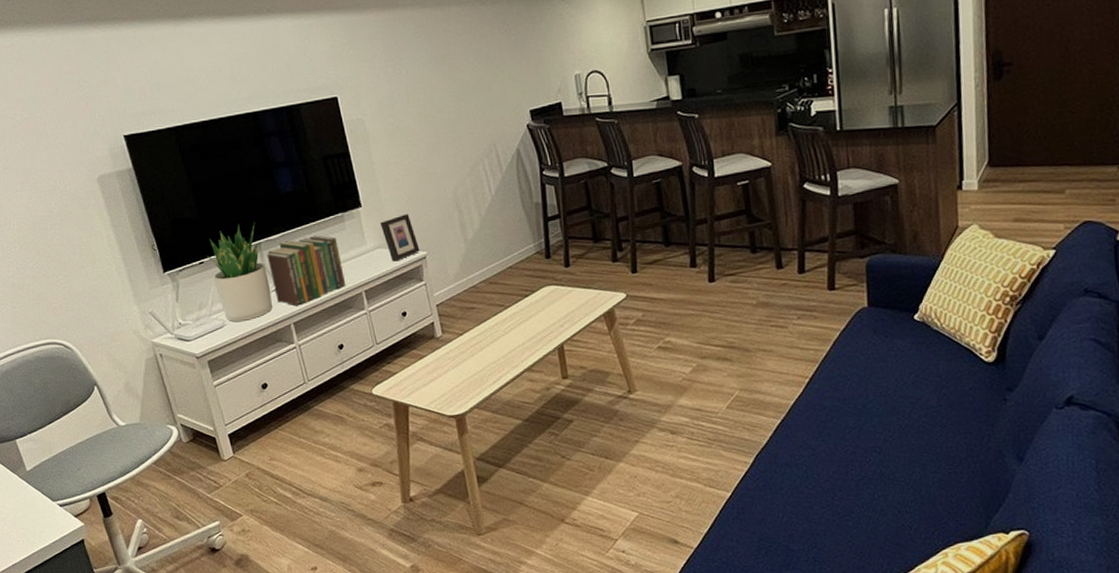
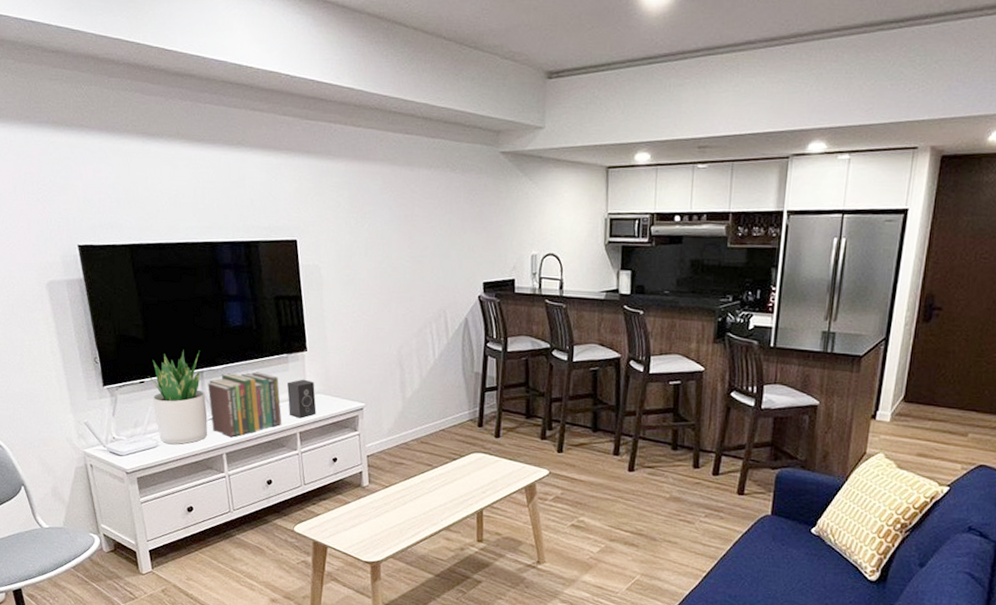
speaker: none [346,235,379,277] -> present [287,379,317,419]
picture frame: present [380,214,420,262] -> none [323,364,358,409]

